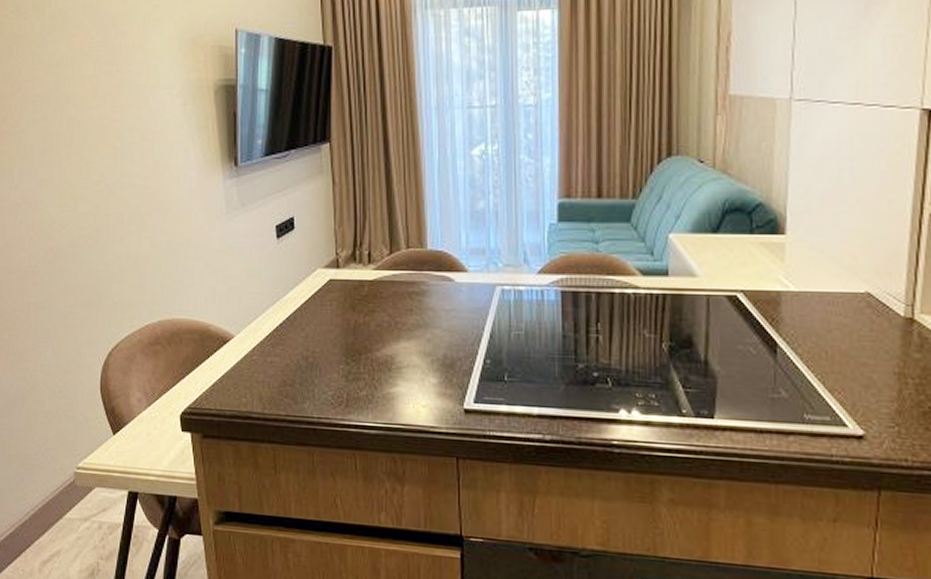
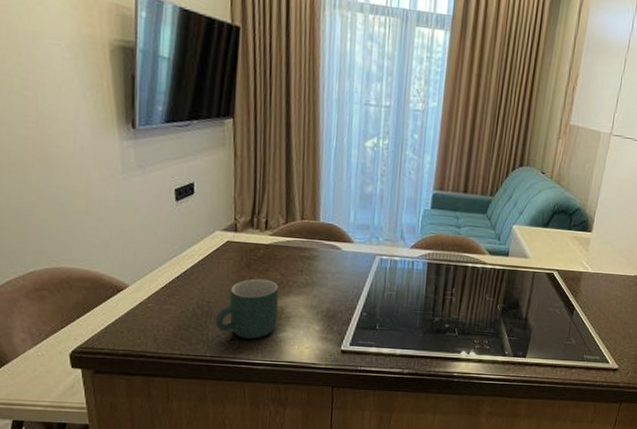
mug: none [321,321,388,396] -> present [215,278,279,339]

